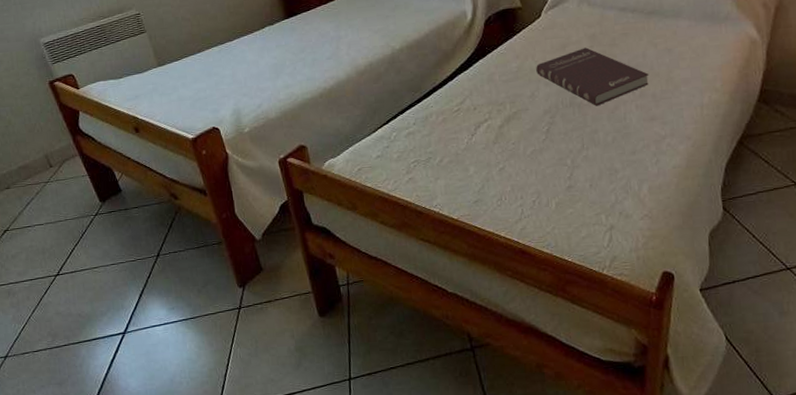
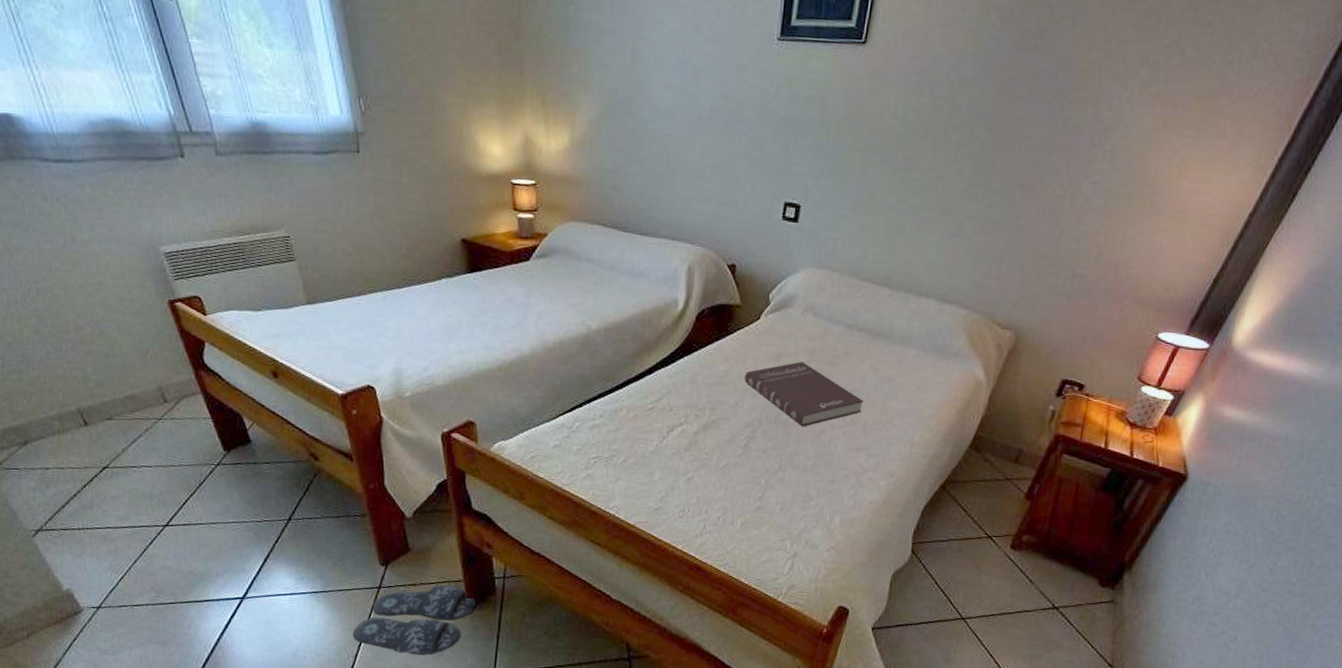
slippers: none [220,298,326,369] -> present [352,584,476,656]

